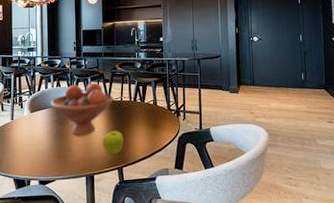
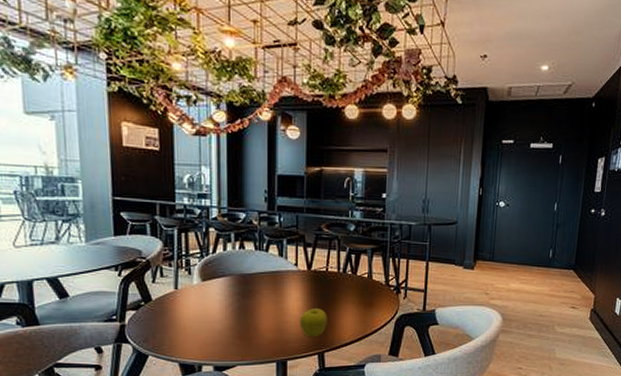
fruit bowl: present [51,82,114,135] -> none [231,246,317,312]

